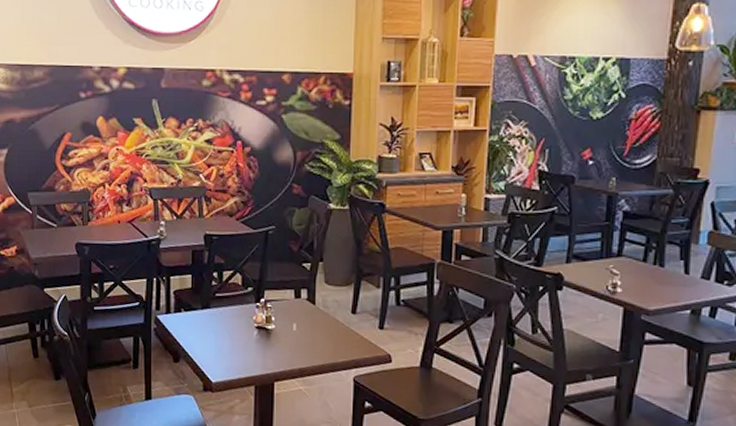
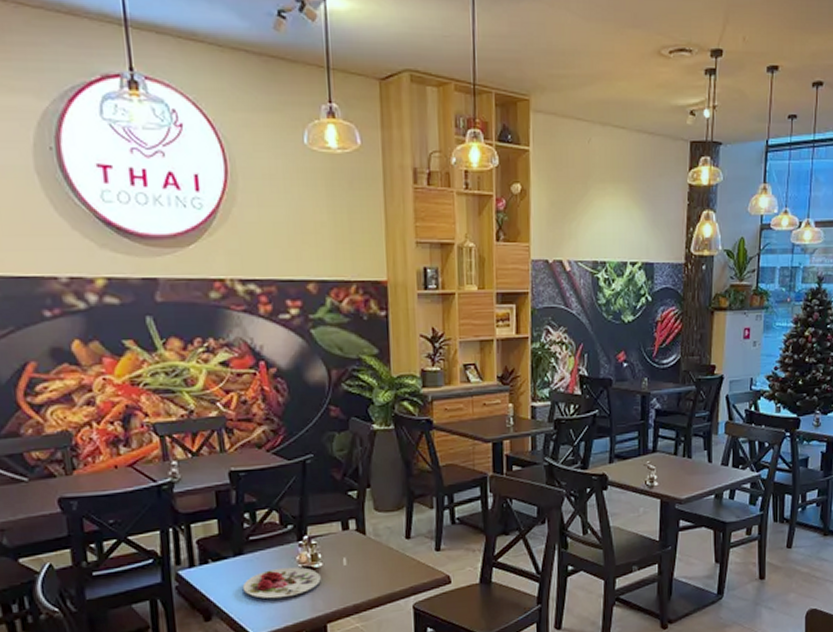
plate: none [206,324,272,352] -> present [242,566,321,599]

